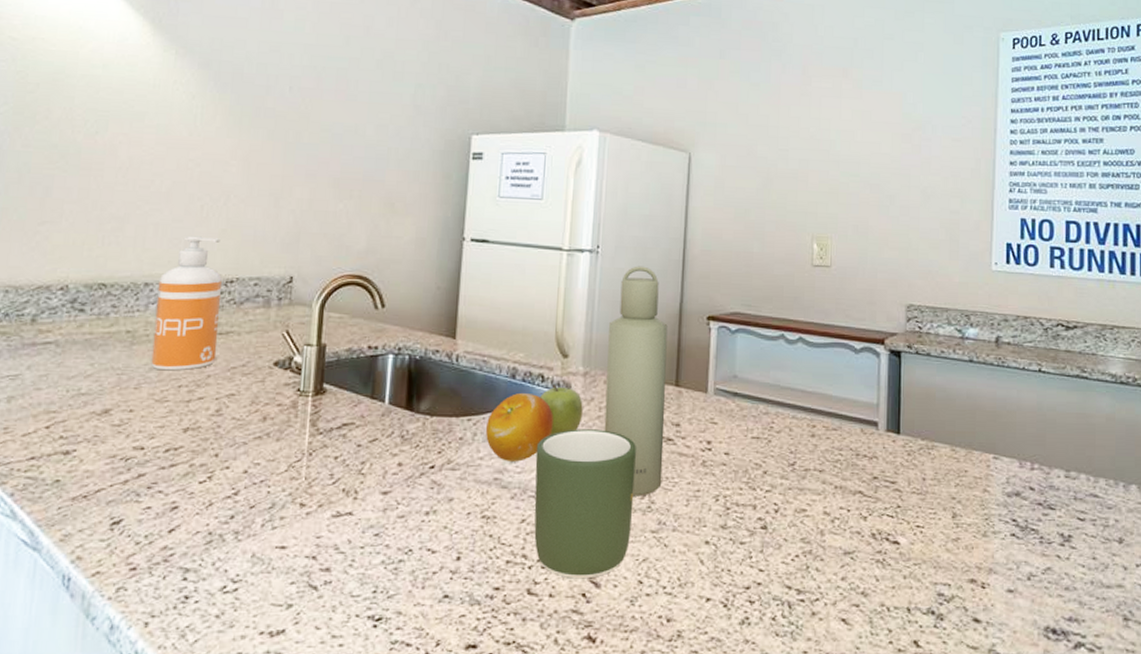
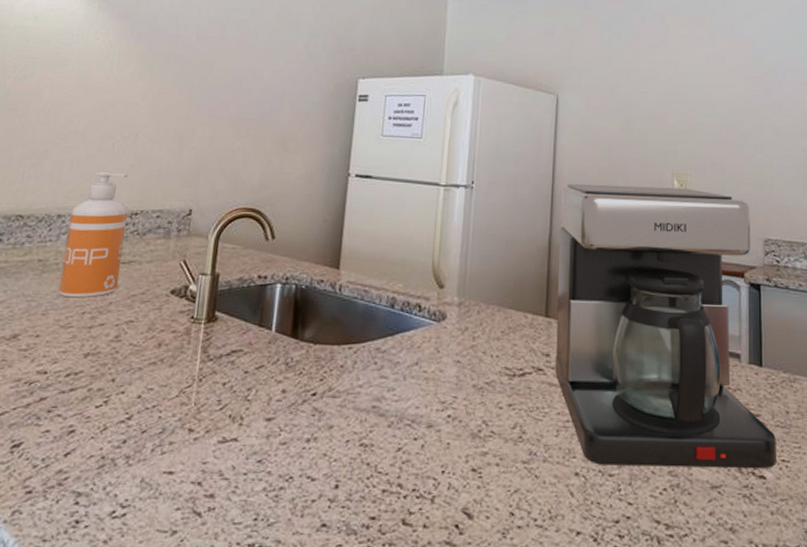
fruit: present [486,392,553,462] -> none [365,321,430,390]
mug: present [534,429,636,579] -> none [409,358,508,510]
fruit: present [540,385,583,435] -> none [417,314,458,364]
bottle: present [604,266,668,497] -> none [477,200,538,426]
coffee maker: none [685,248,911,535] -> present [555,184,776,469]

